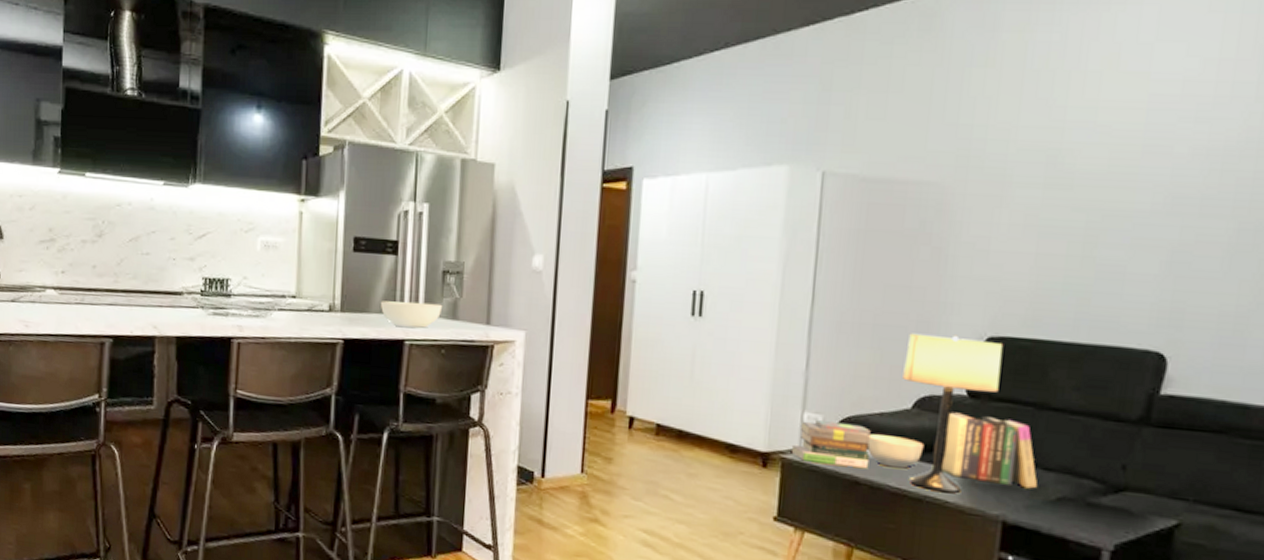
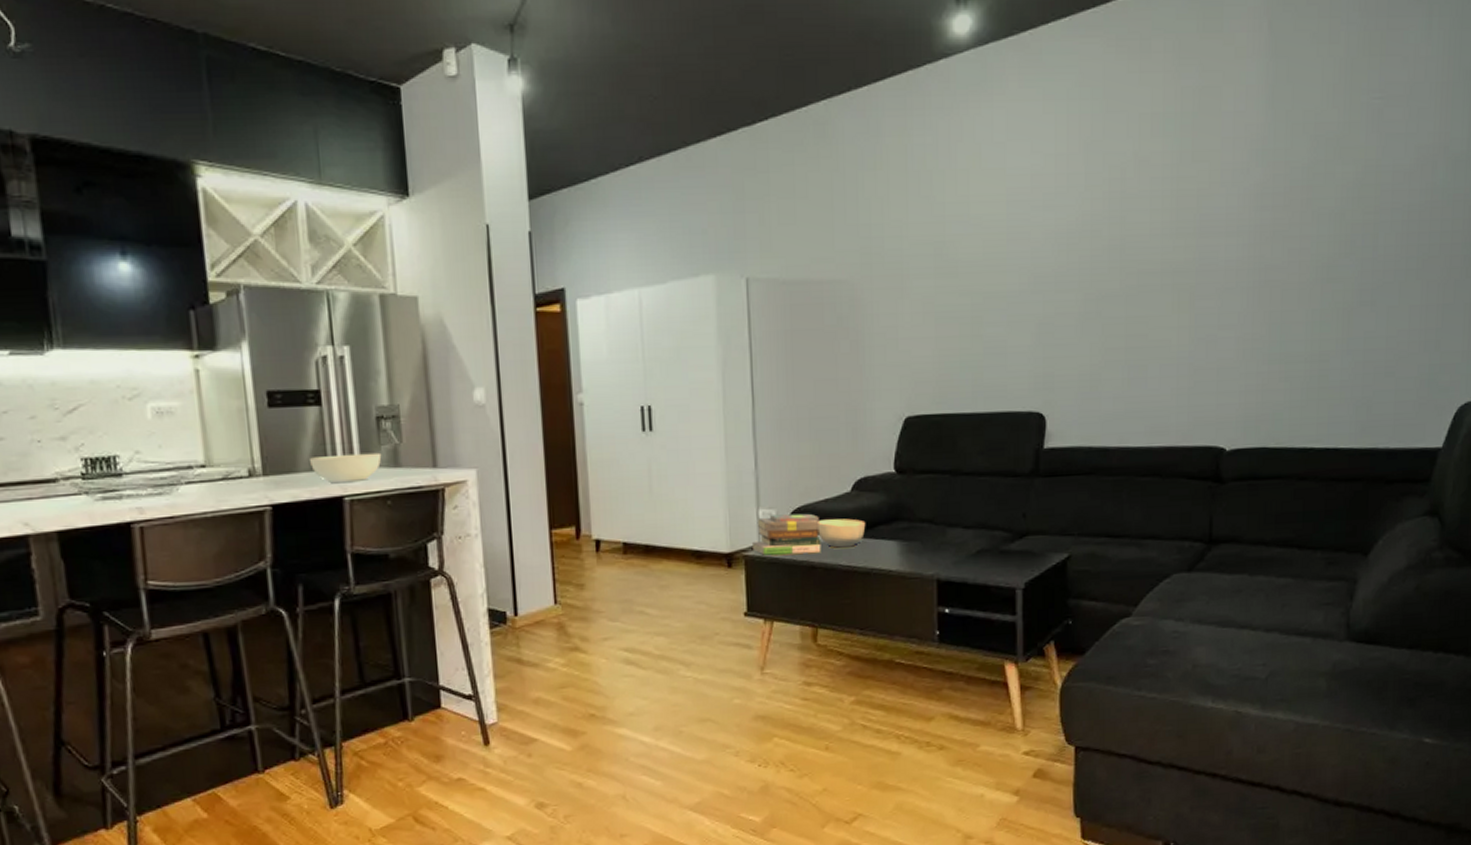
table lamp: present [903,333,1004,494] -> none [840,418,920,563]
books: present [942,412,1037,489] -> none [882,488,960,549]

